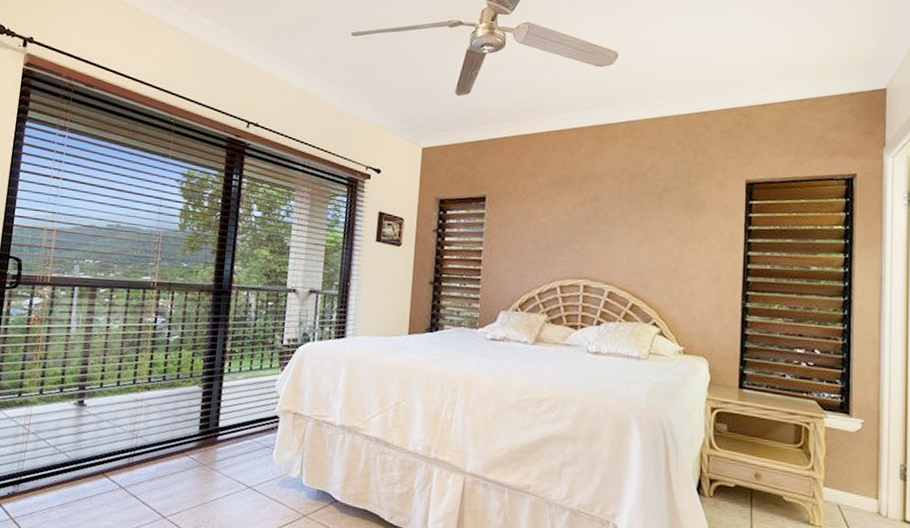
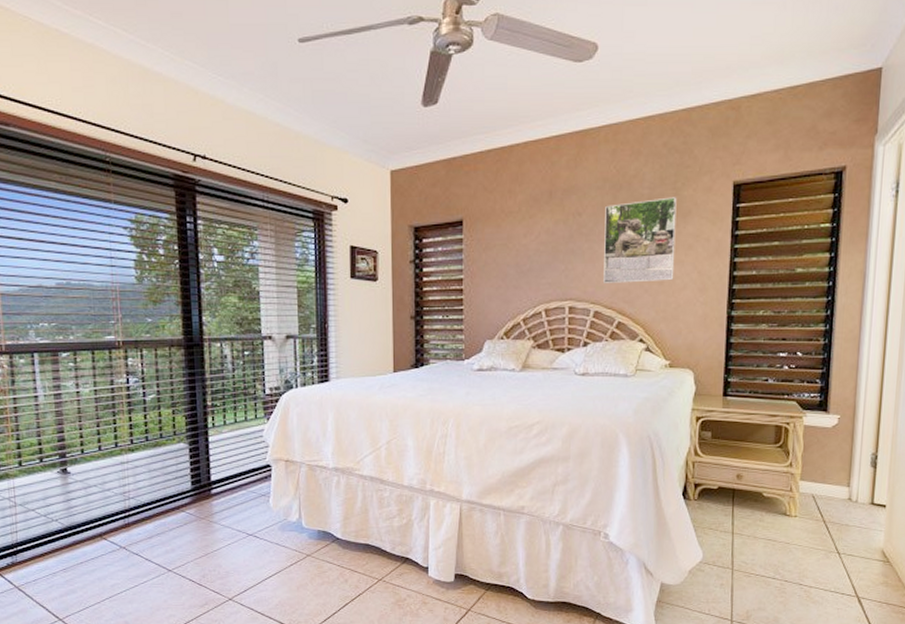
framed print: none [618,190,691,269] -> present [604,197,677,283]

